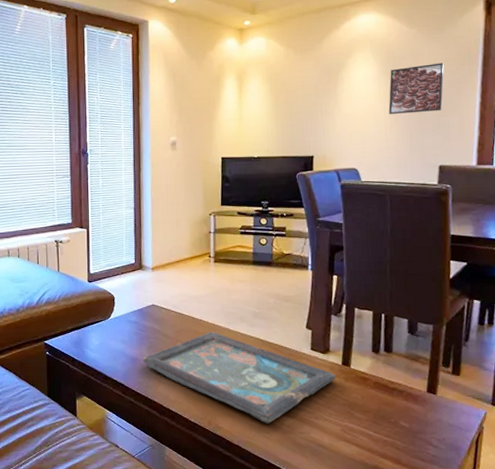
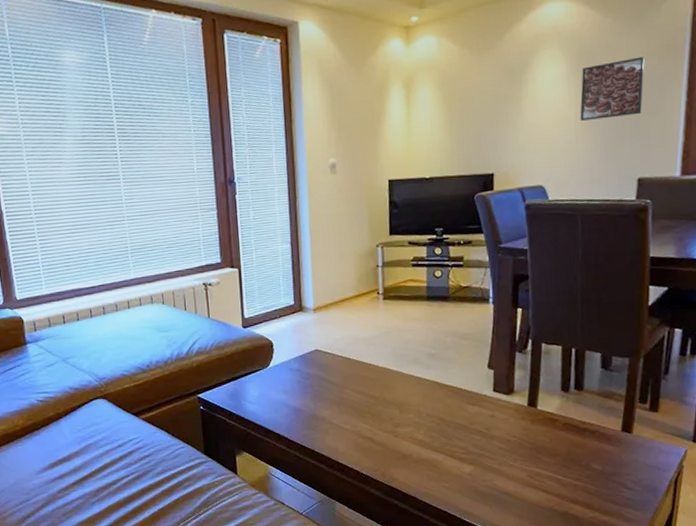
decorative tray: present [142,332,336,424] -> none [307,376,521,473]

